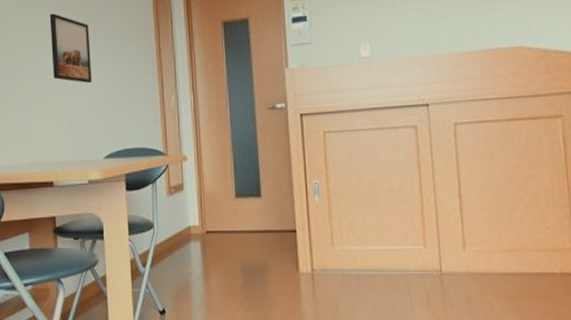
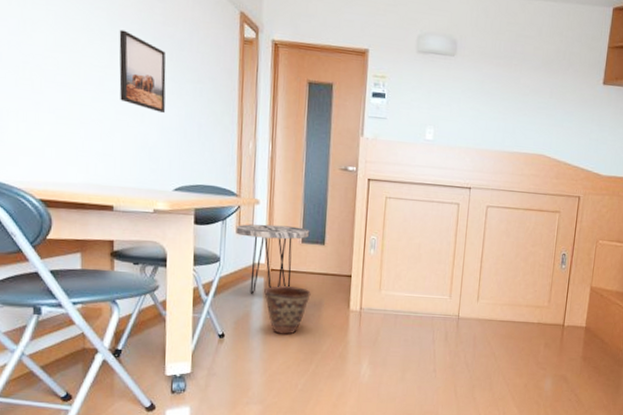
side table: none [166,180,243,262] -> present [235,224,310,294]
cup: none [202,249,253,309] -> present [264,286,311,335]

